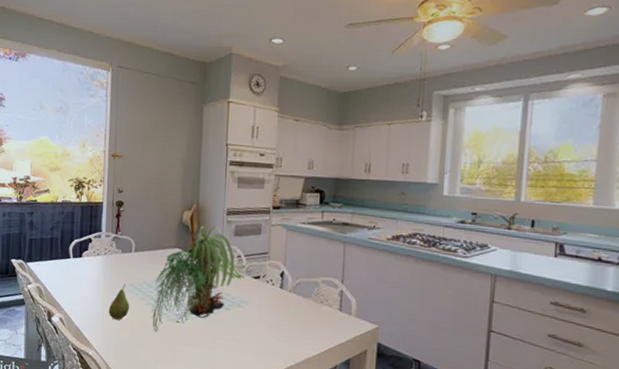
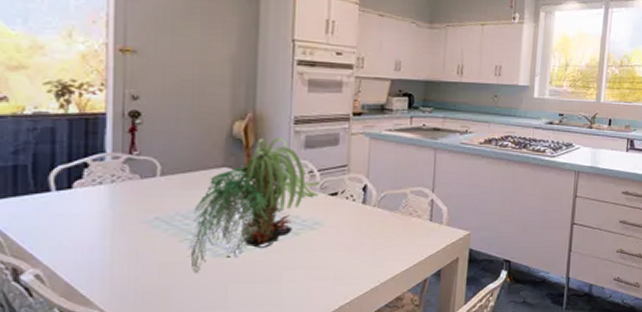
fruit: present [108,283,129,320] -> none [120,218,154,265]

